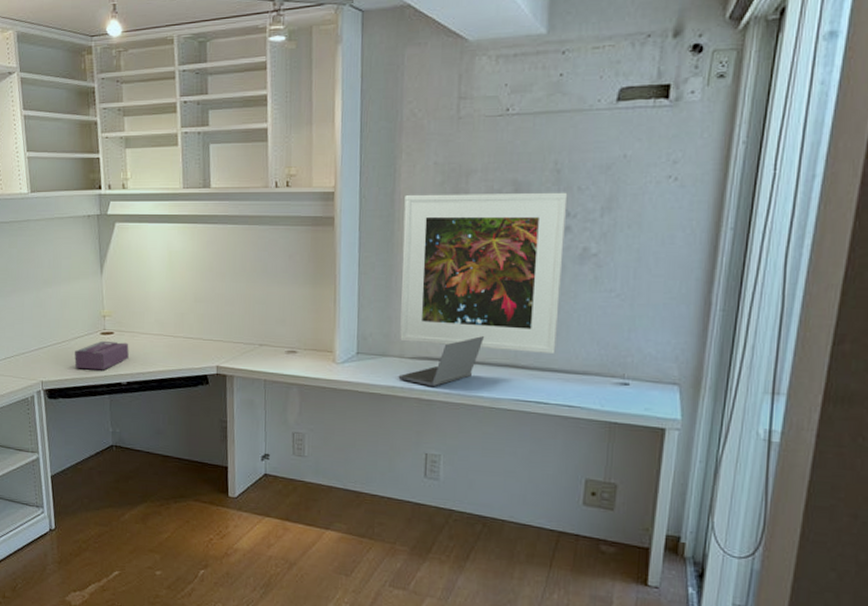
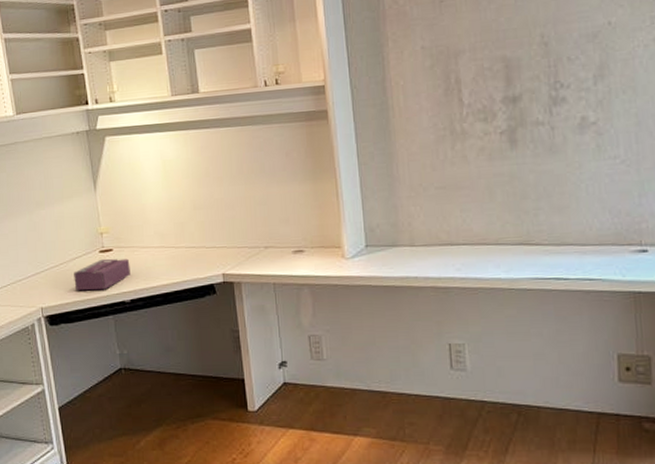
laptop computer: present [398,336,485,386] -> none [411,216,495,273]
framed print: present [400,192,568,355] -> none [396,64,568,230]

